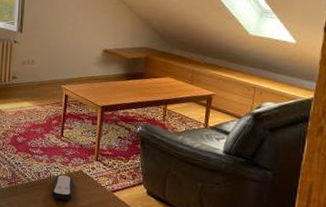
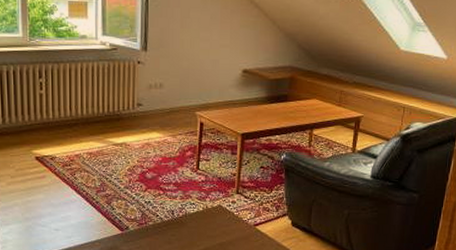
remote control: present [50,174,73,200] -> none [186,211,212,238]

